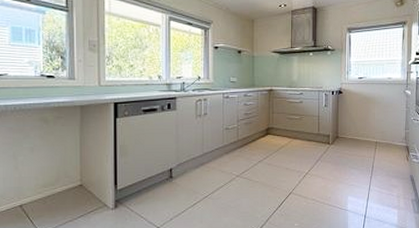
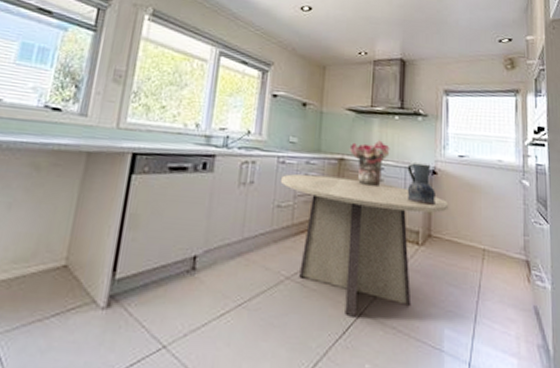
dining table: none [227,103,351,196] -> present [281,174,449,318]
bouquet: none [275,73,307,107] -> present [348,140,390,186]
vase: none [320,87,341,117] -> present [407,162,435,206]

